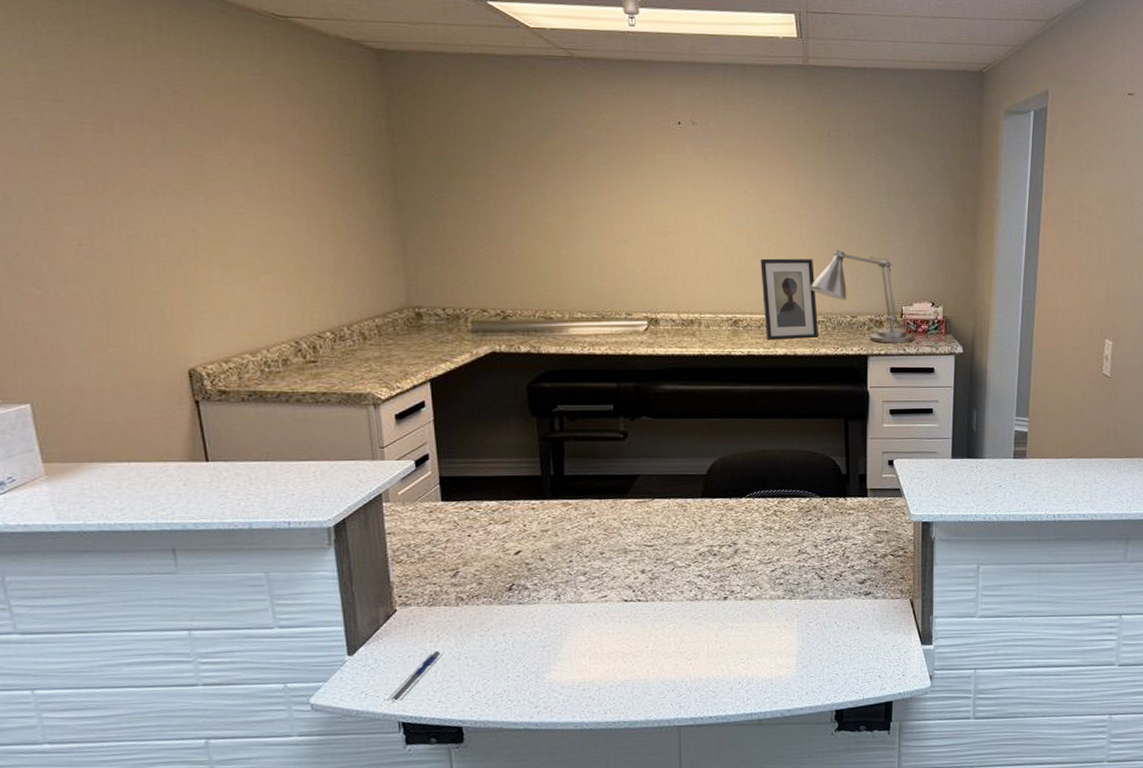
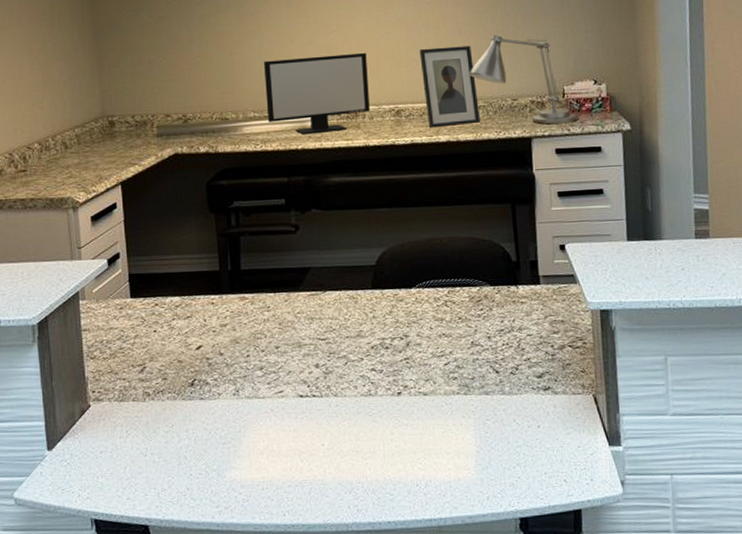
pen: present [387,650,444,703] -> none [81,446,132,499]
computer monitor: none [592,257,706,340] -> present [263,52,370,135]

